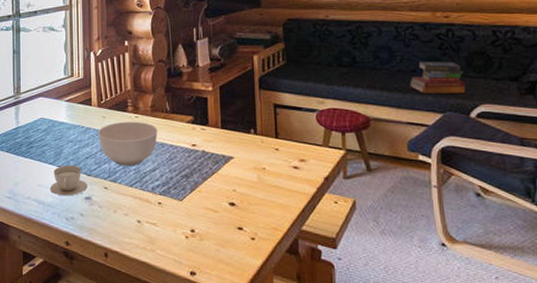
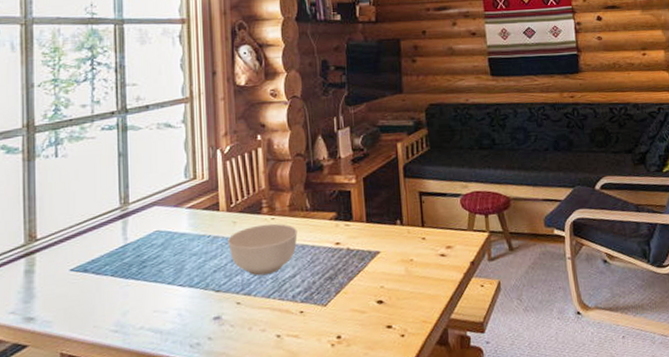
teacup: present [49,165,88,196] -> none [168,281,216,320]
books: present [410,61,466,93] -> none [543,138,591,170]

